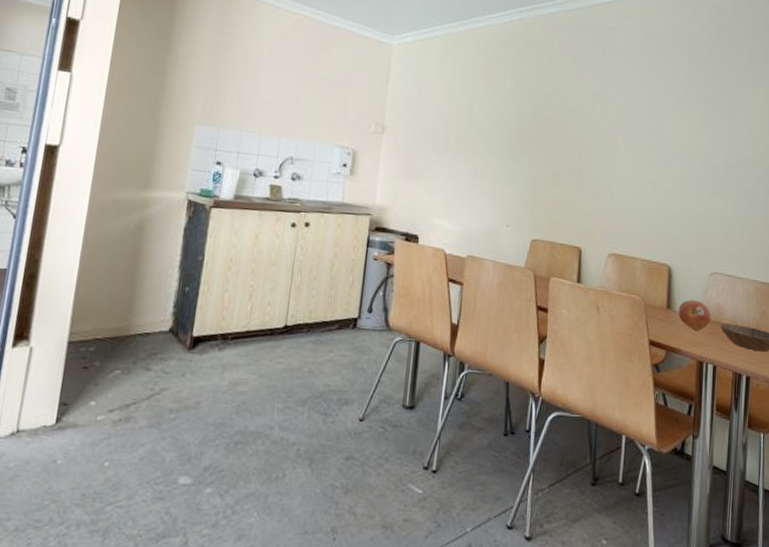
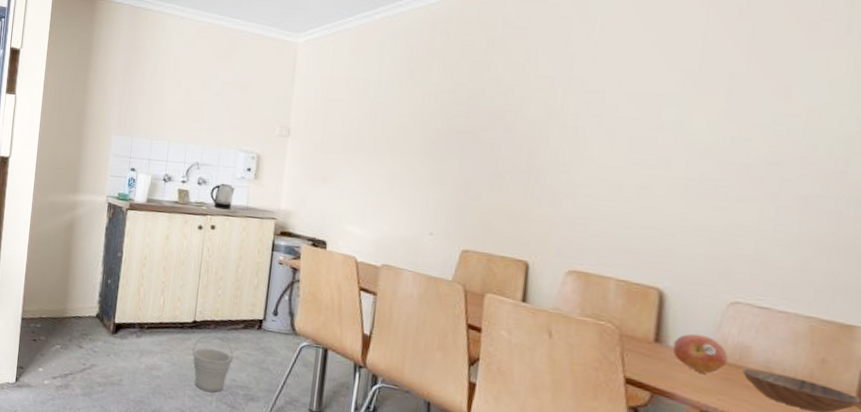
bucket: none [282,339,328,402] -> present [192,334,234,393]
kettle: none [304,178,331,206] -> present [210,183,235,210]

